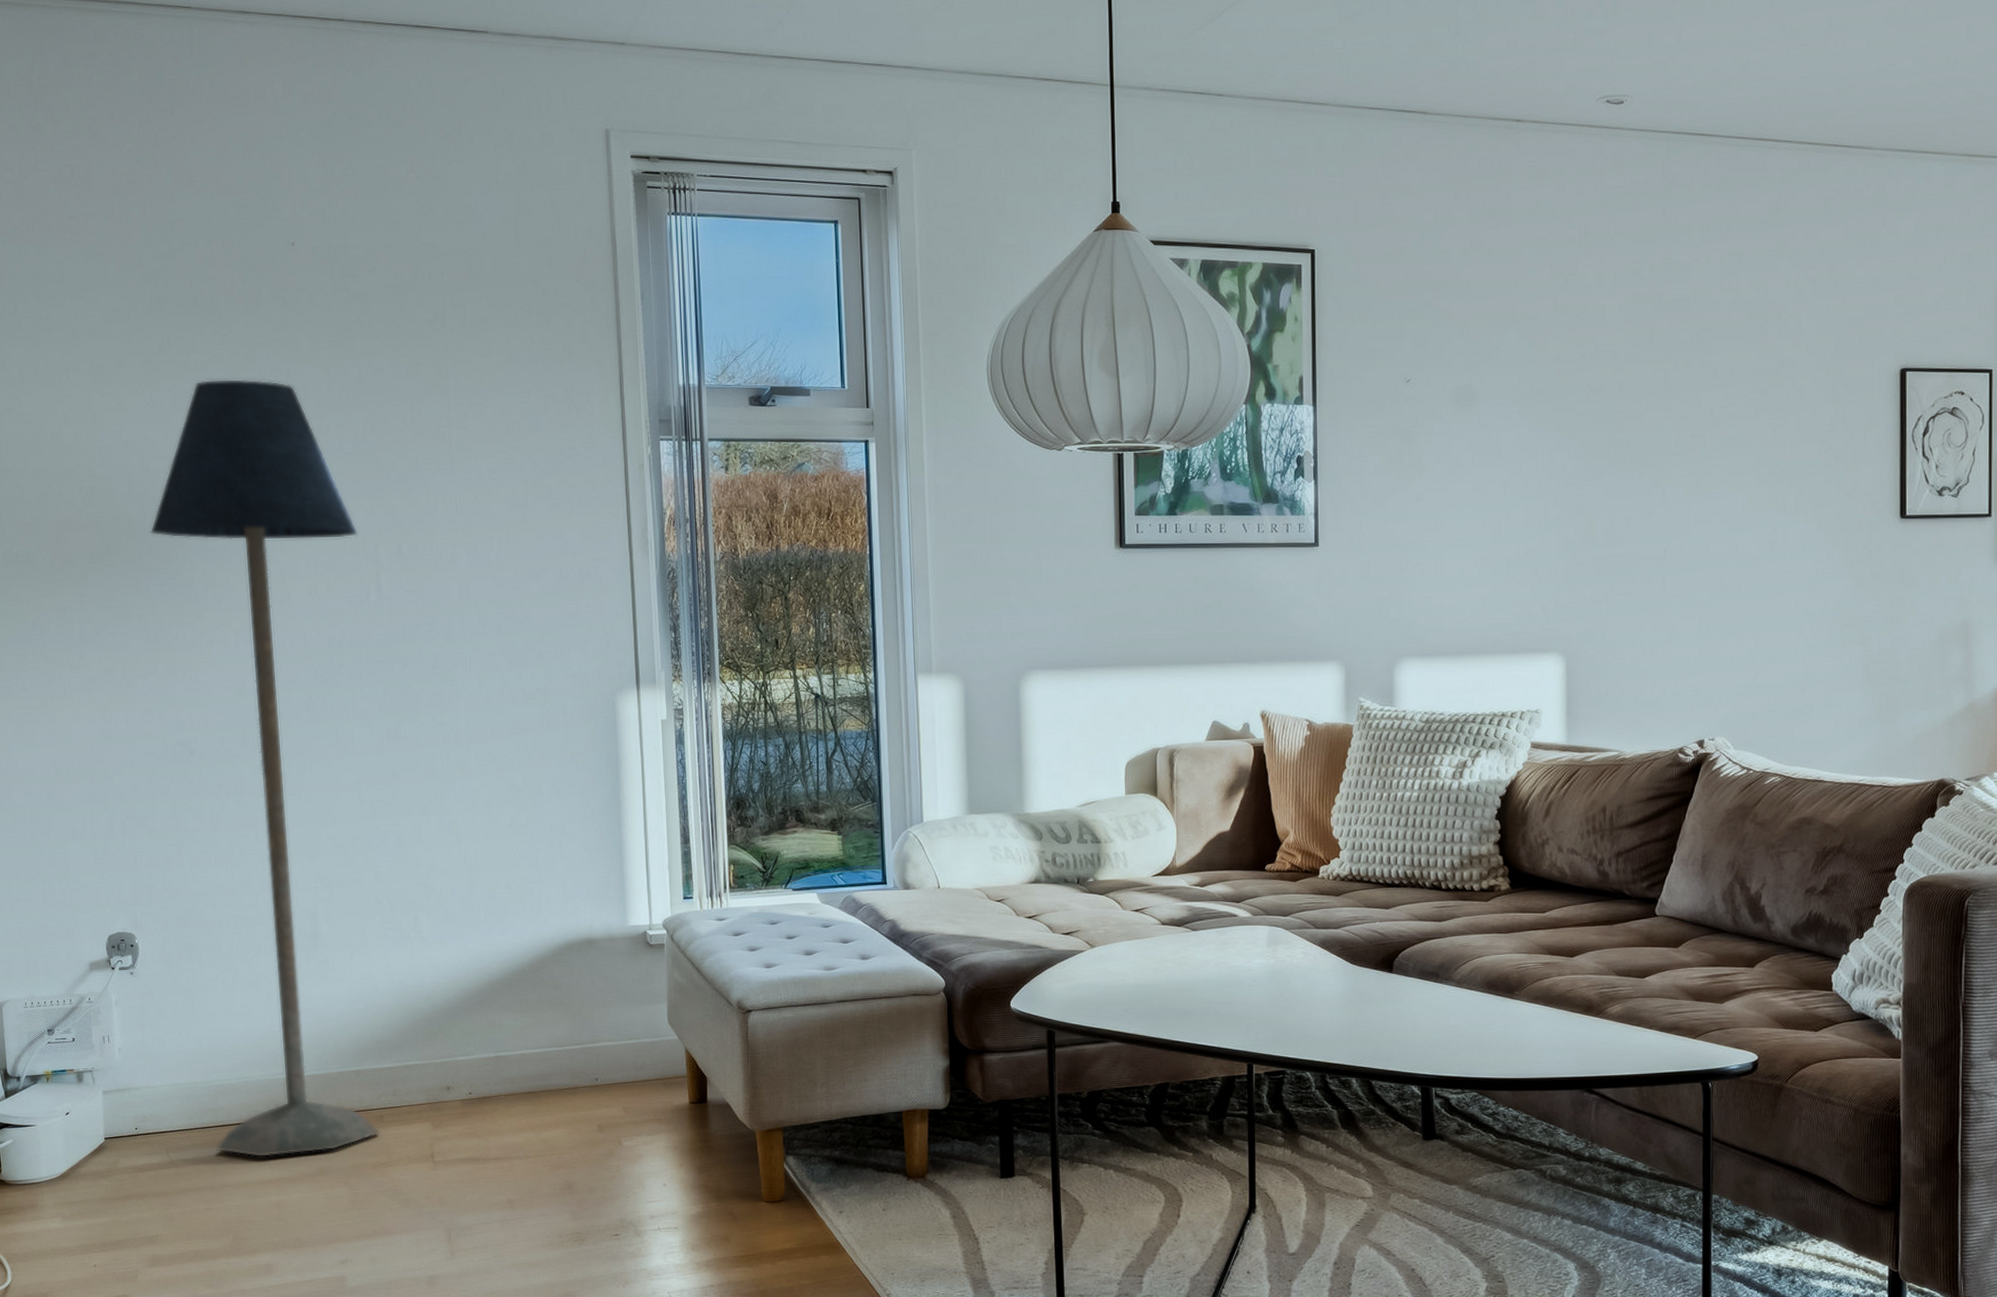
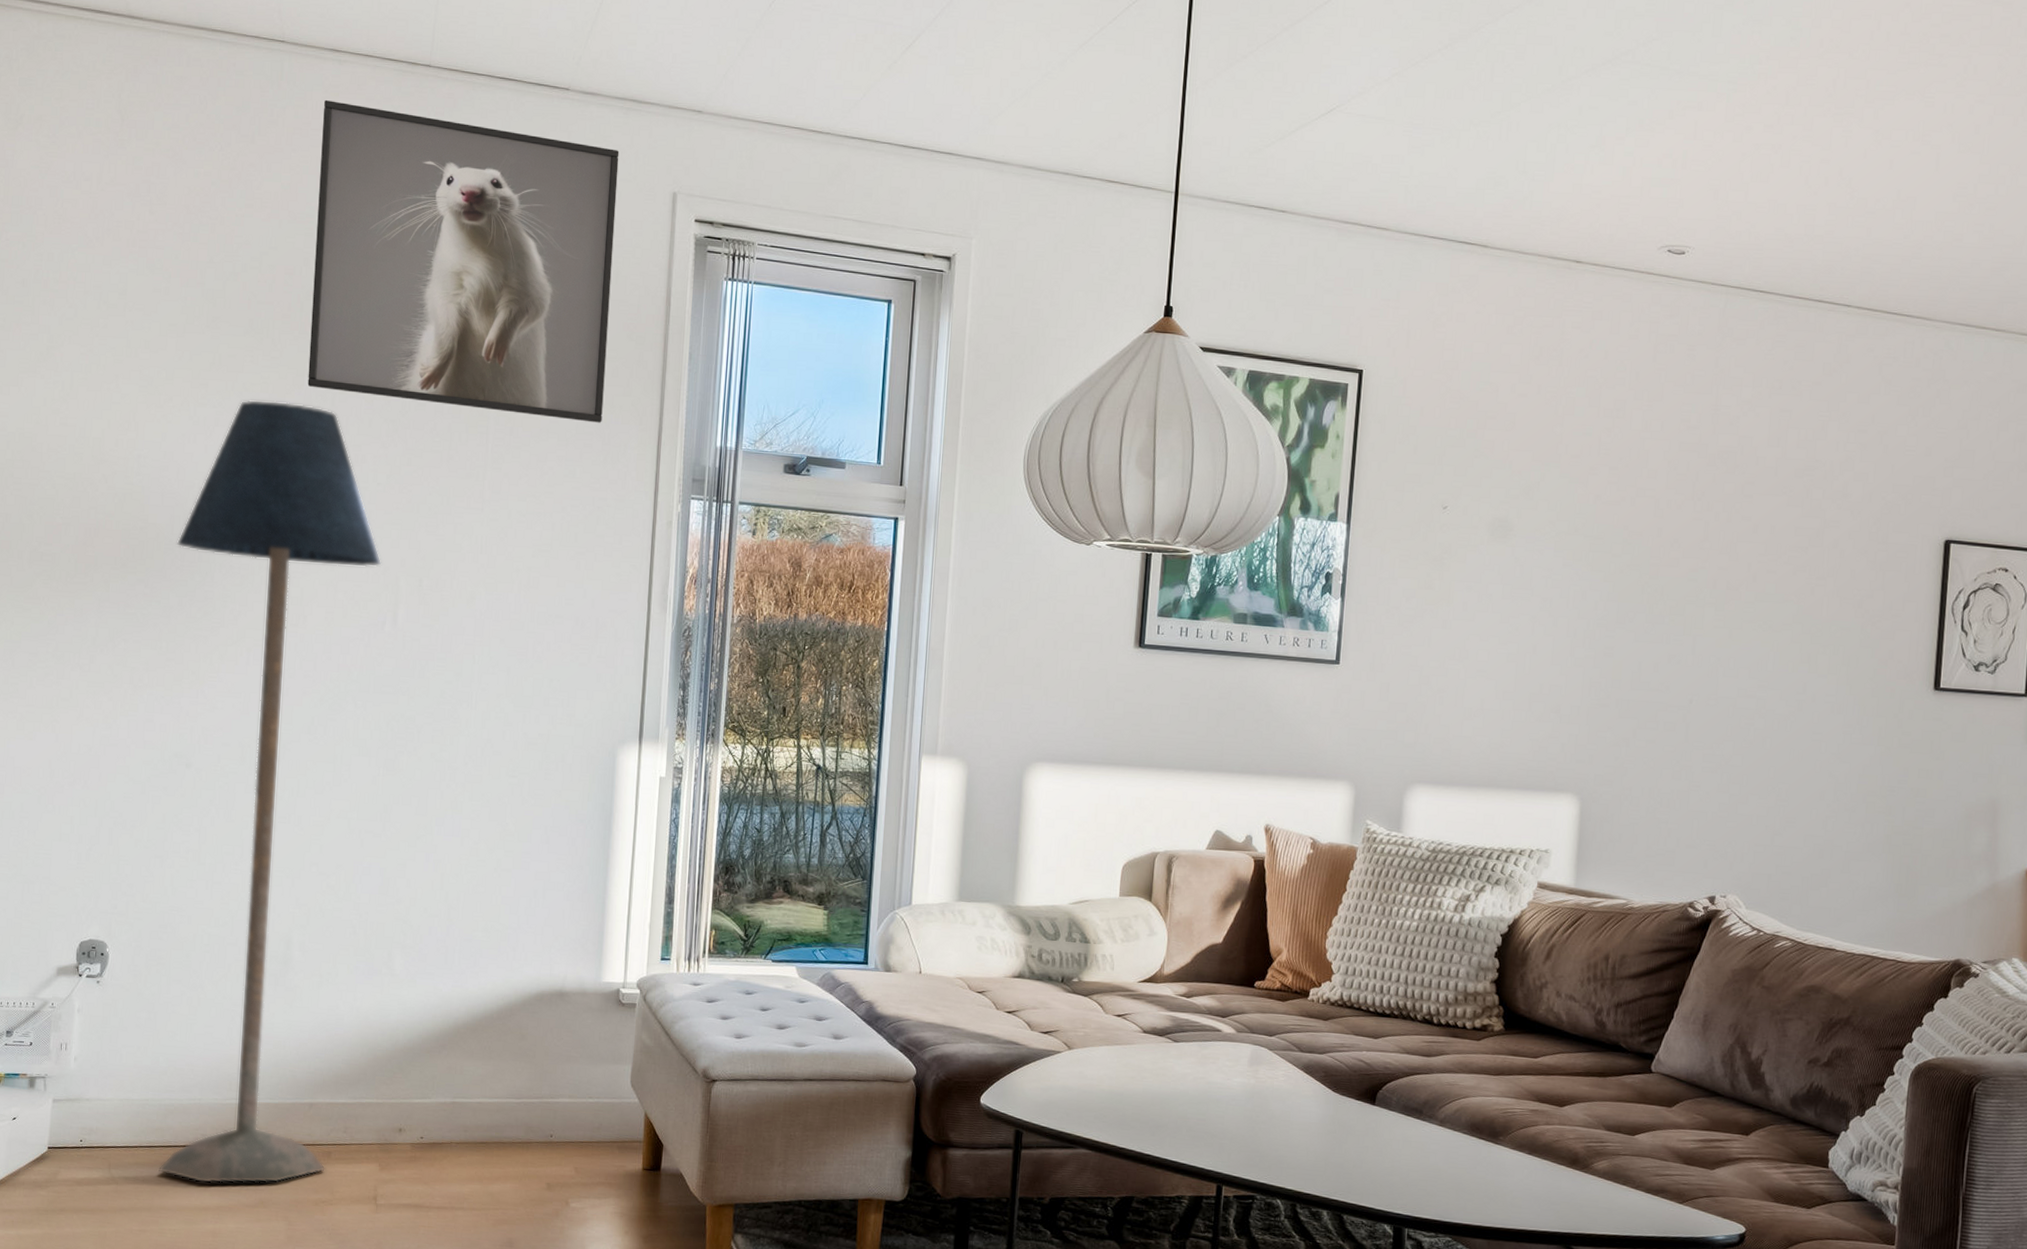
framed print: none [240,64,562,372] -> present [307,99,620,423]

